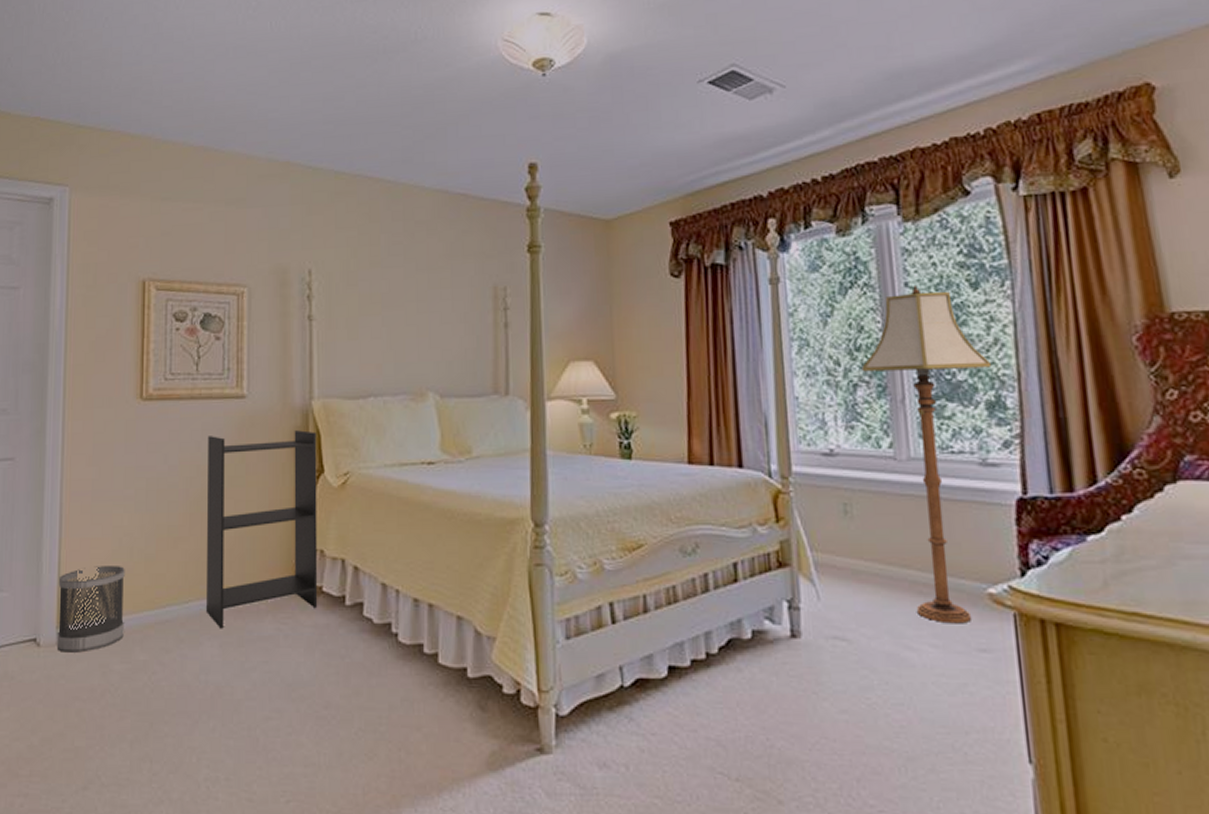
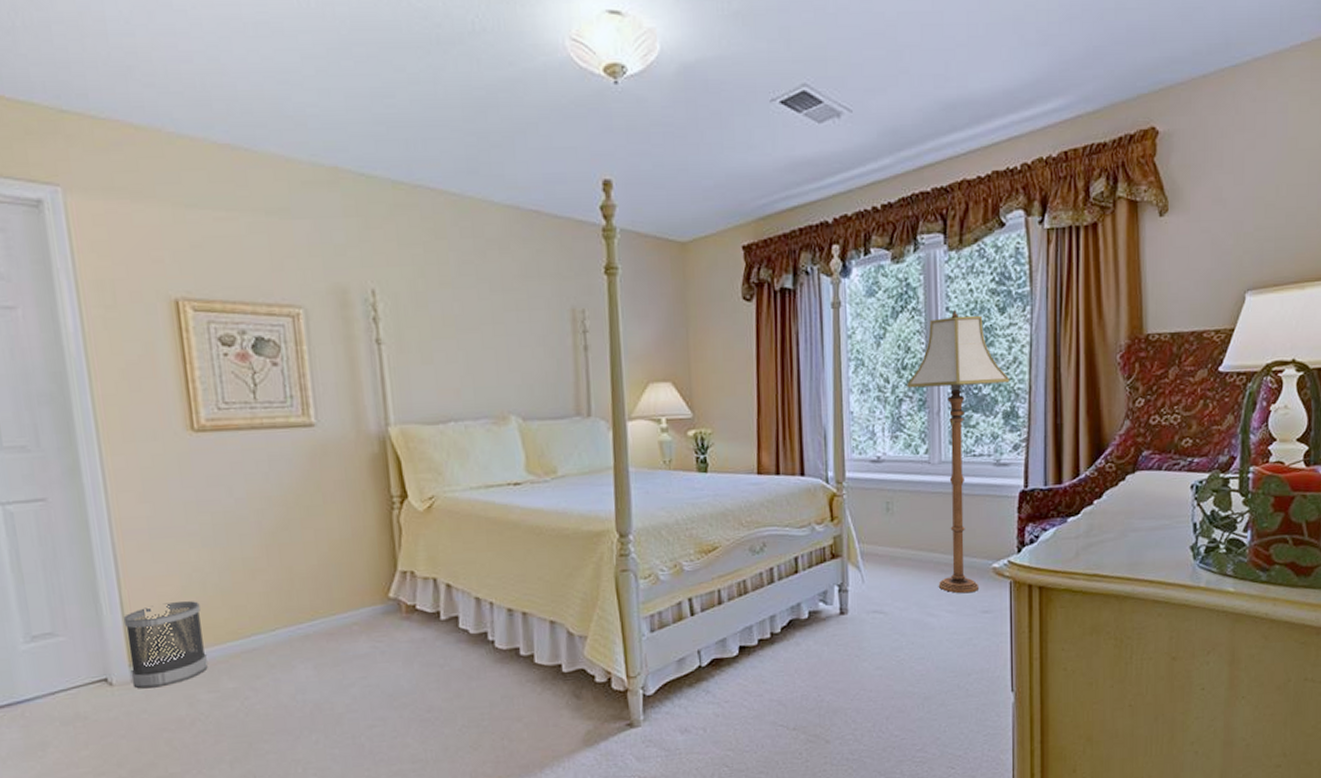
bookshelf: present [205,430,318,629] -> none [276,457,413,652]

